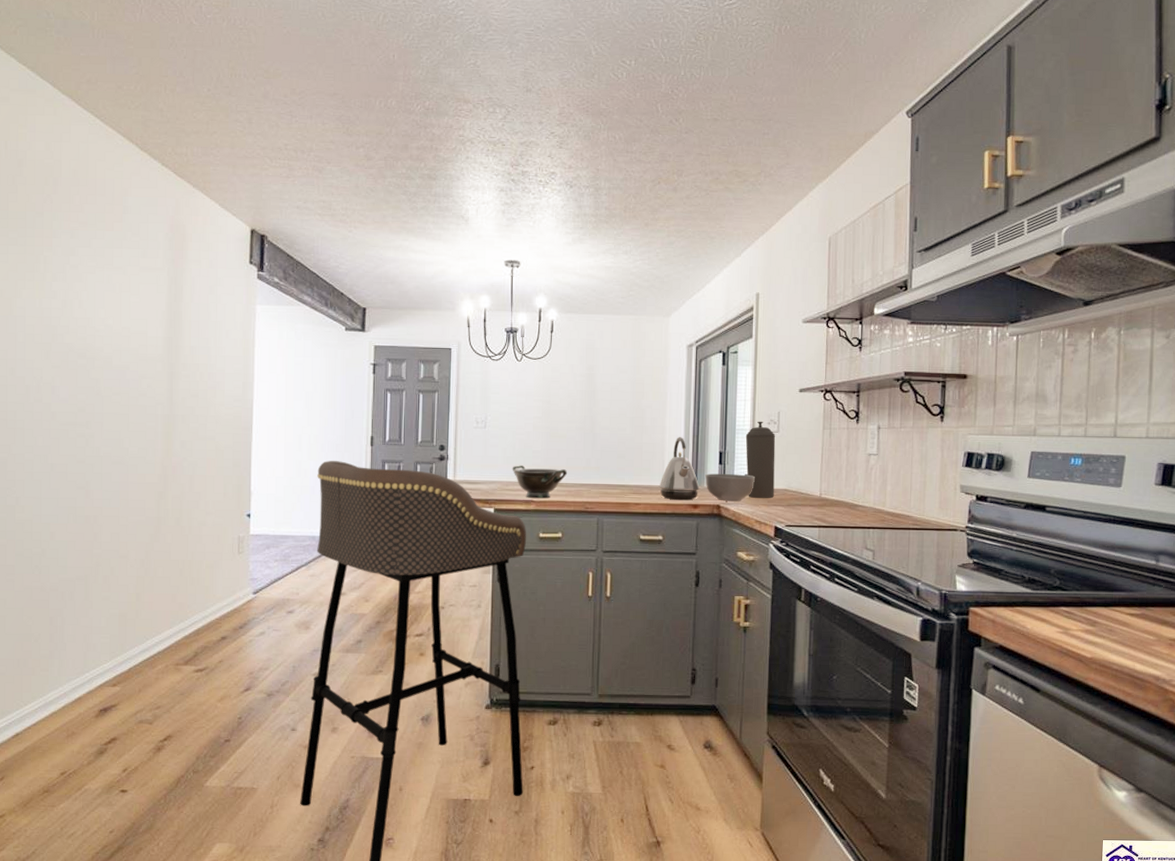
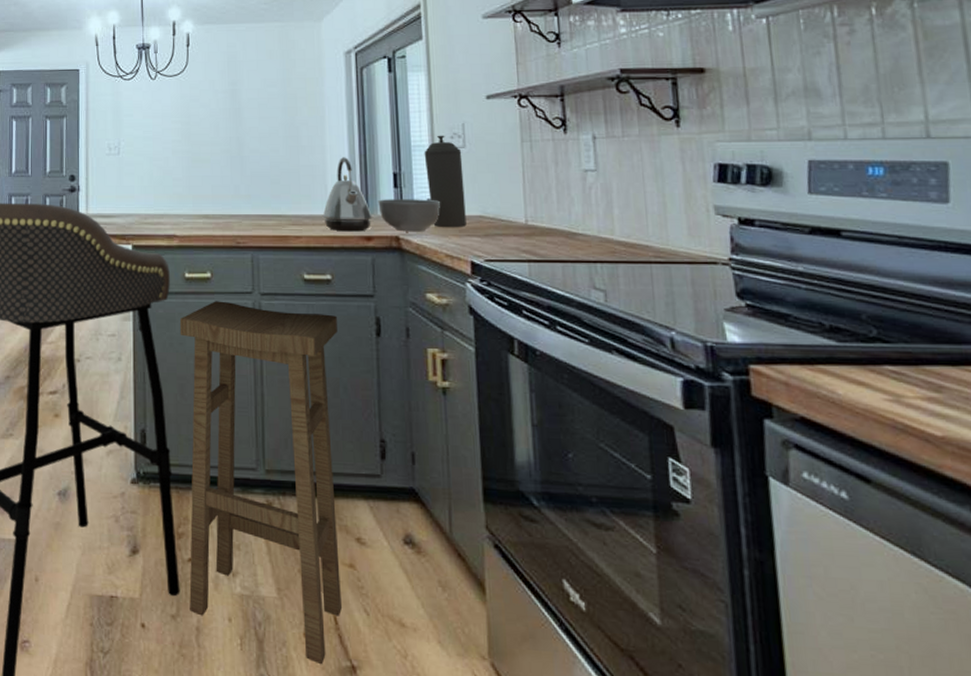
bowl: present [512,465,568,499] -> none [150,195,214,234]
bar stool: none [530,557,665,842] -> present [179,301,342,665]

